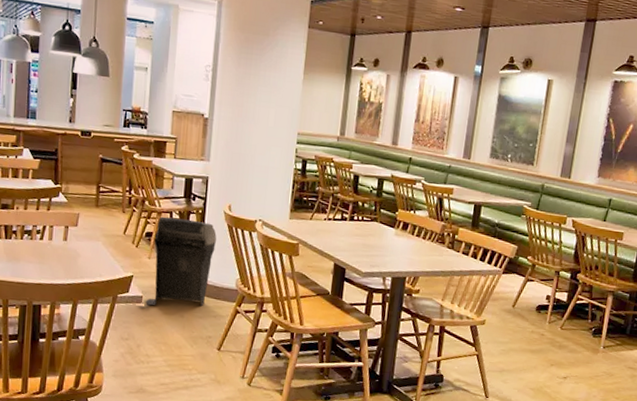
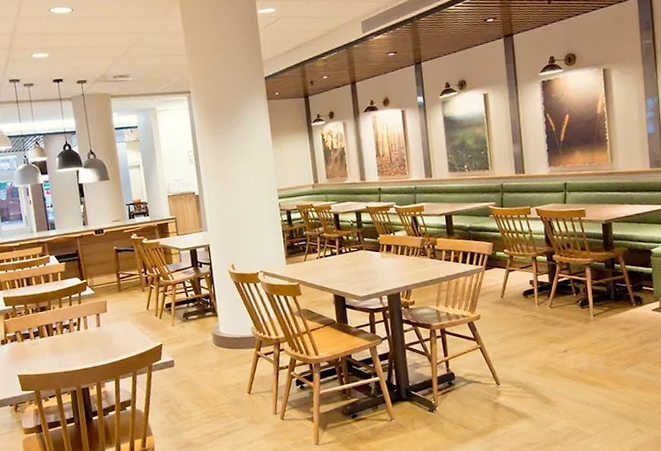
trash can: present [144,216,217,307] -> none [174,284,228,369]

